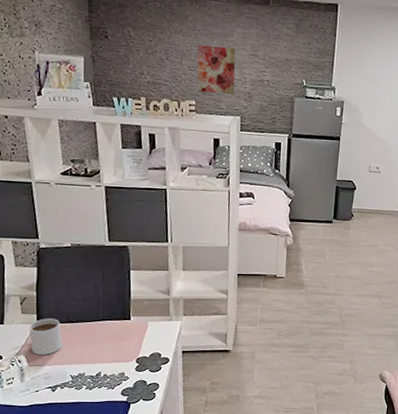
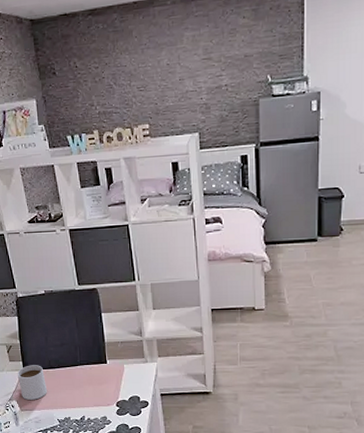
wall art: present [197,44,236,95] -> none [146,55,189,113]

